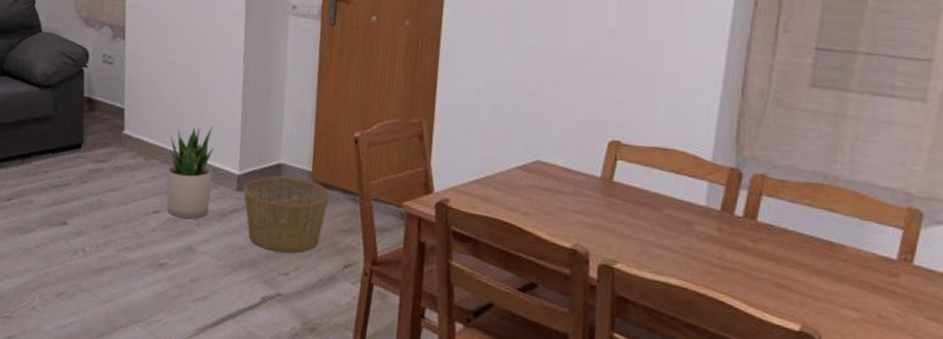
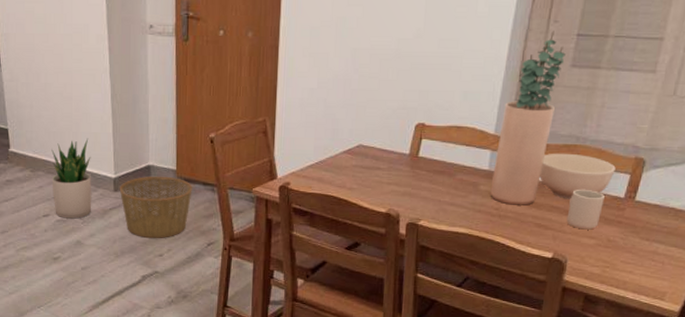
vase: none [709,42,801,257] -> present [490,31,566,205]
bowl: none [776,192,881,255] -> present [539,153,616,199]
cup: none [817,242,870,299] -> present [566,189,606,230]

